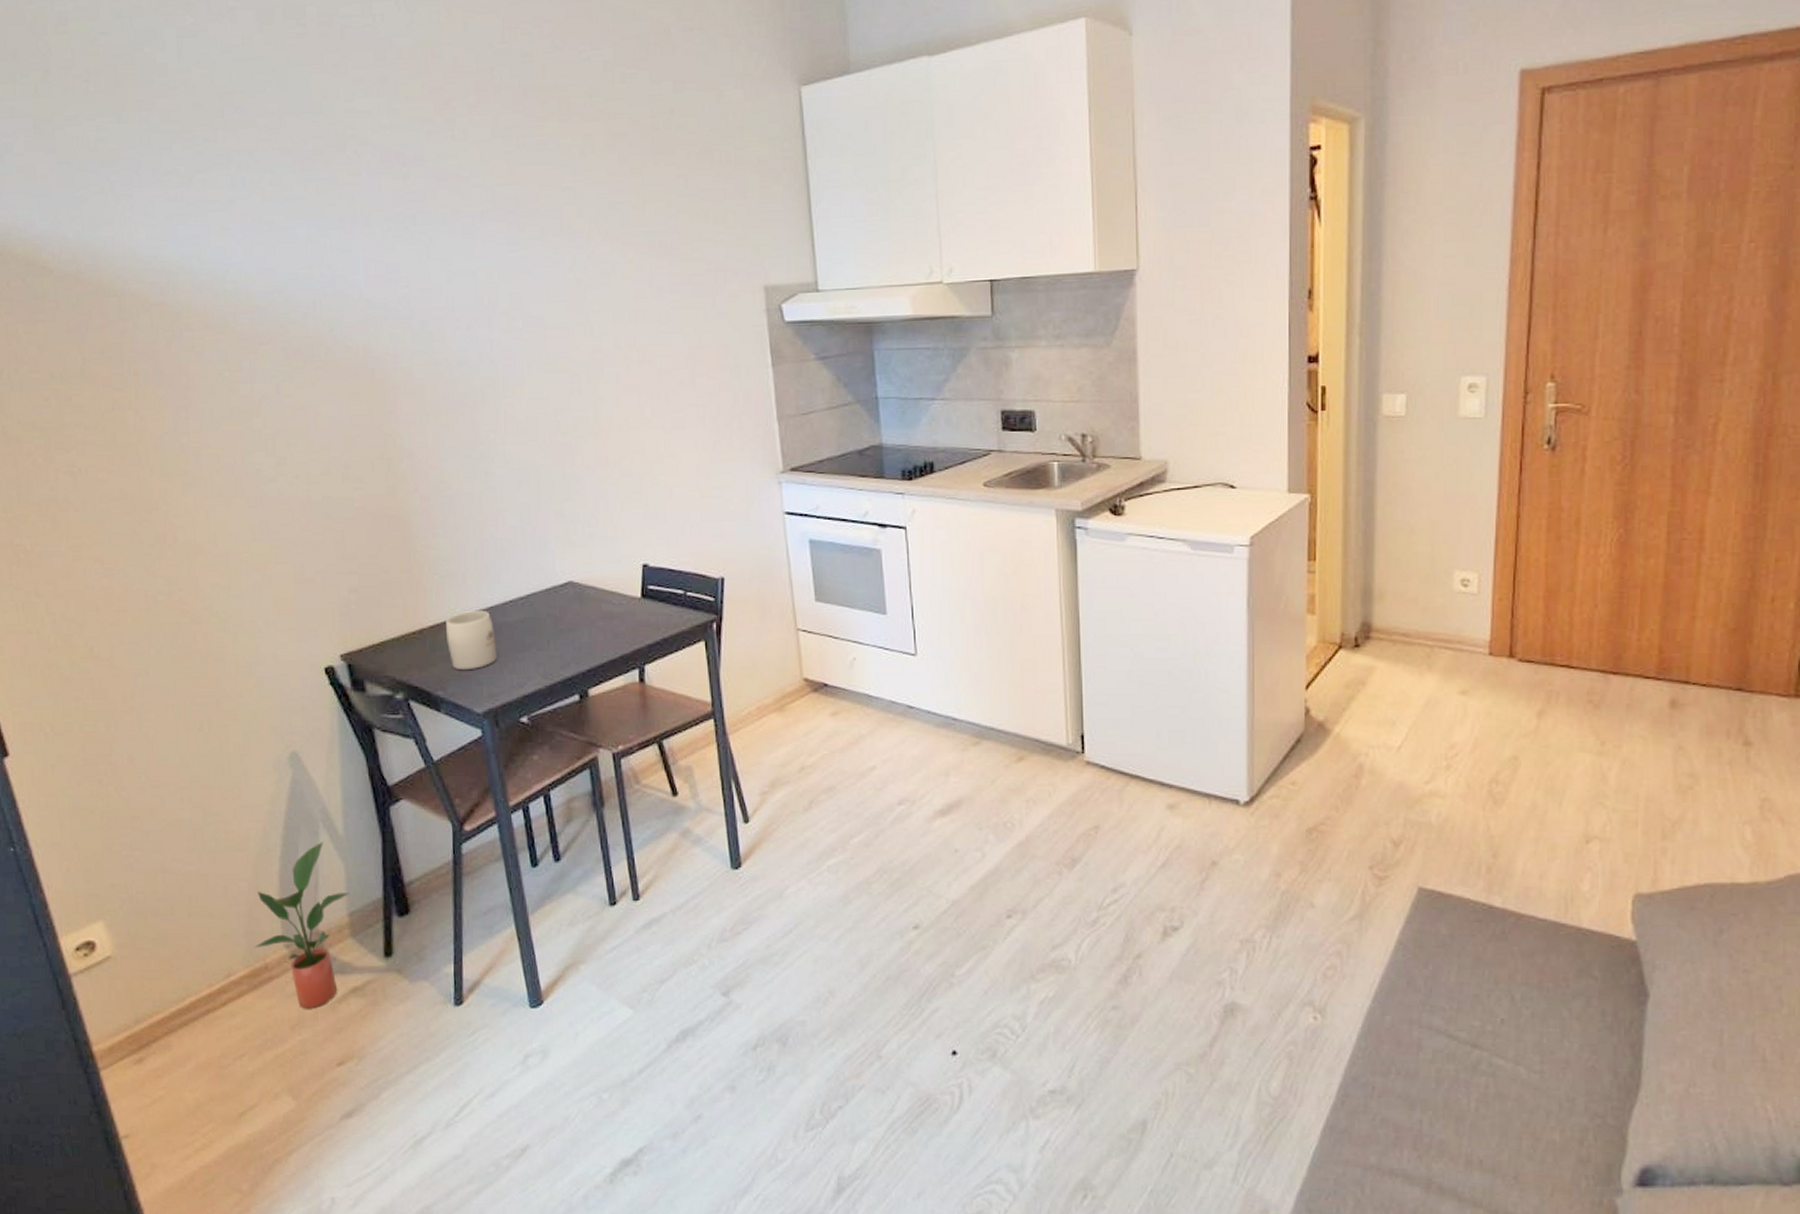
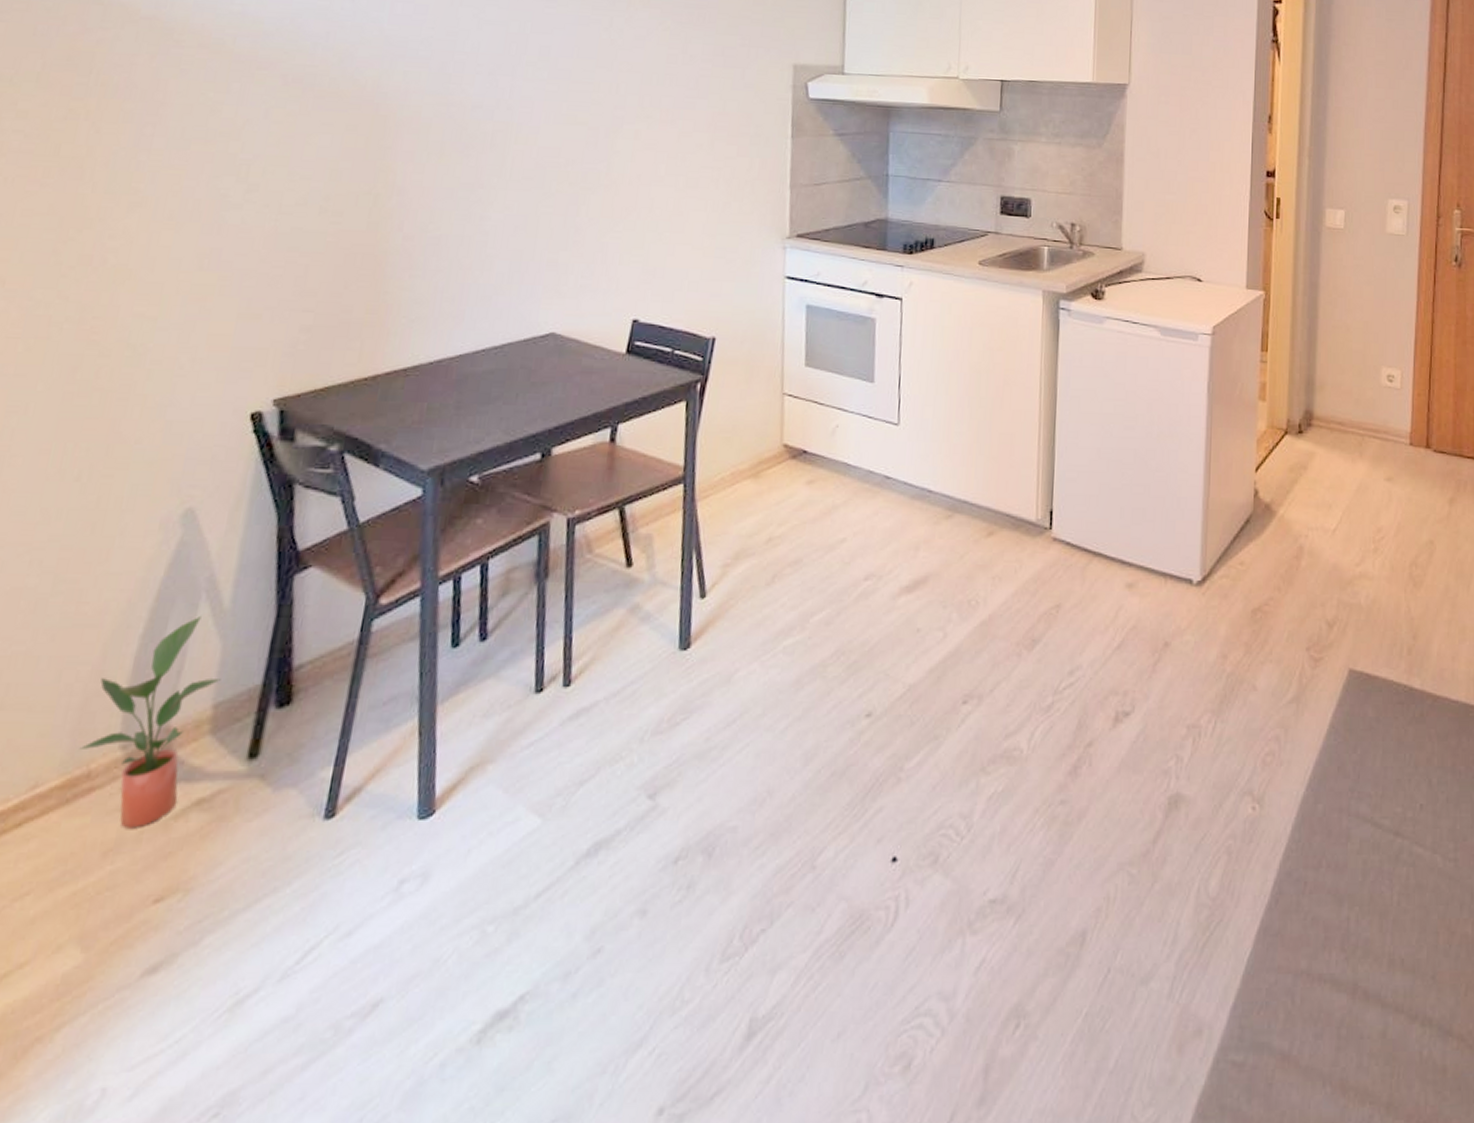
mug: present [445,609,497,671] -> none [401,357,459,423]

